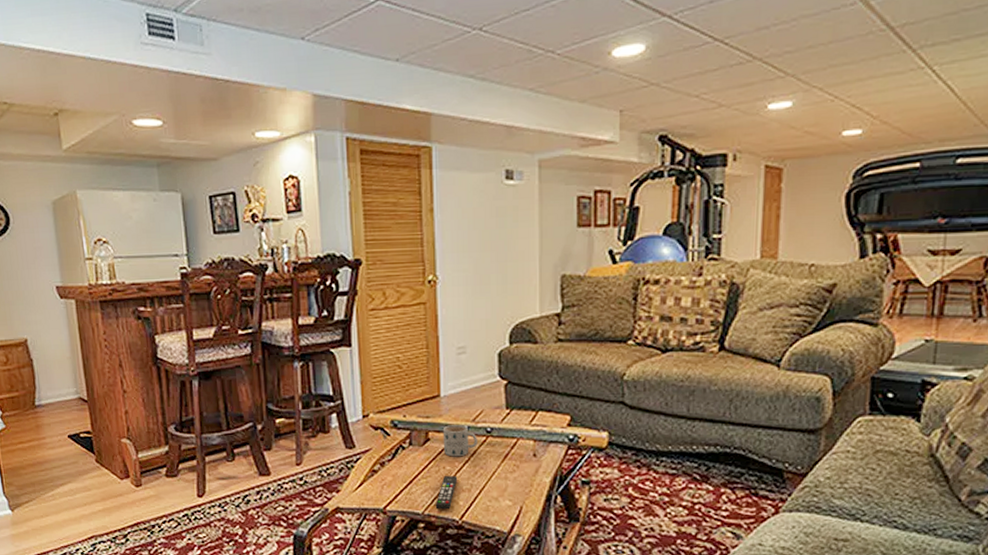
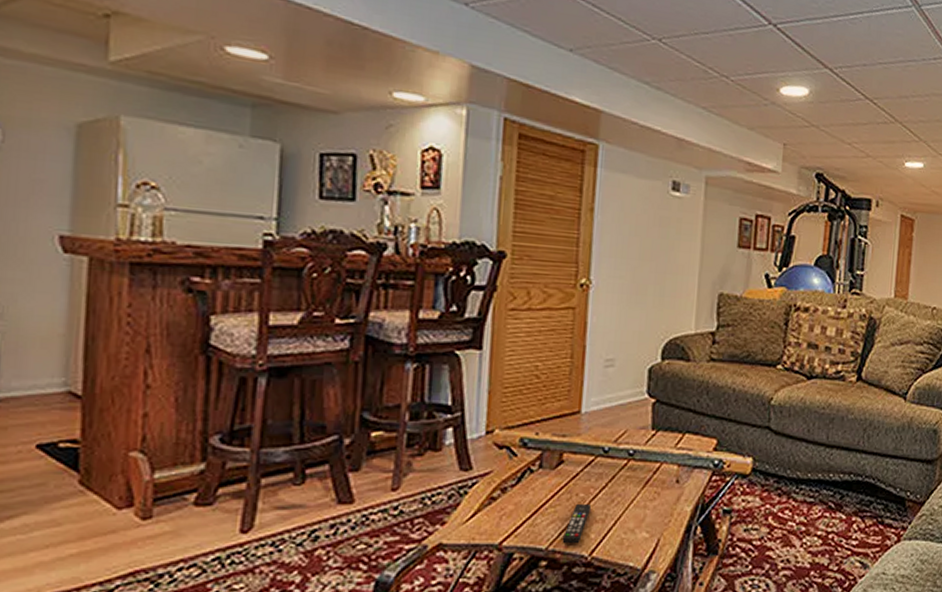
mug: present [442,425,477,457] -> none [578,446,618,483]

